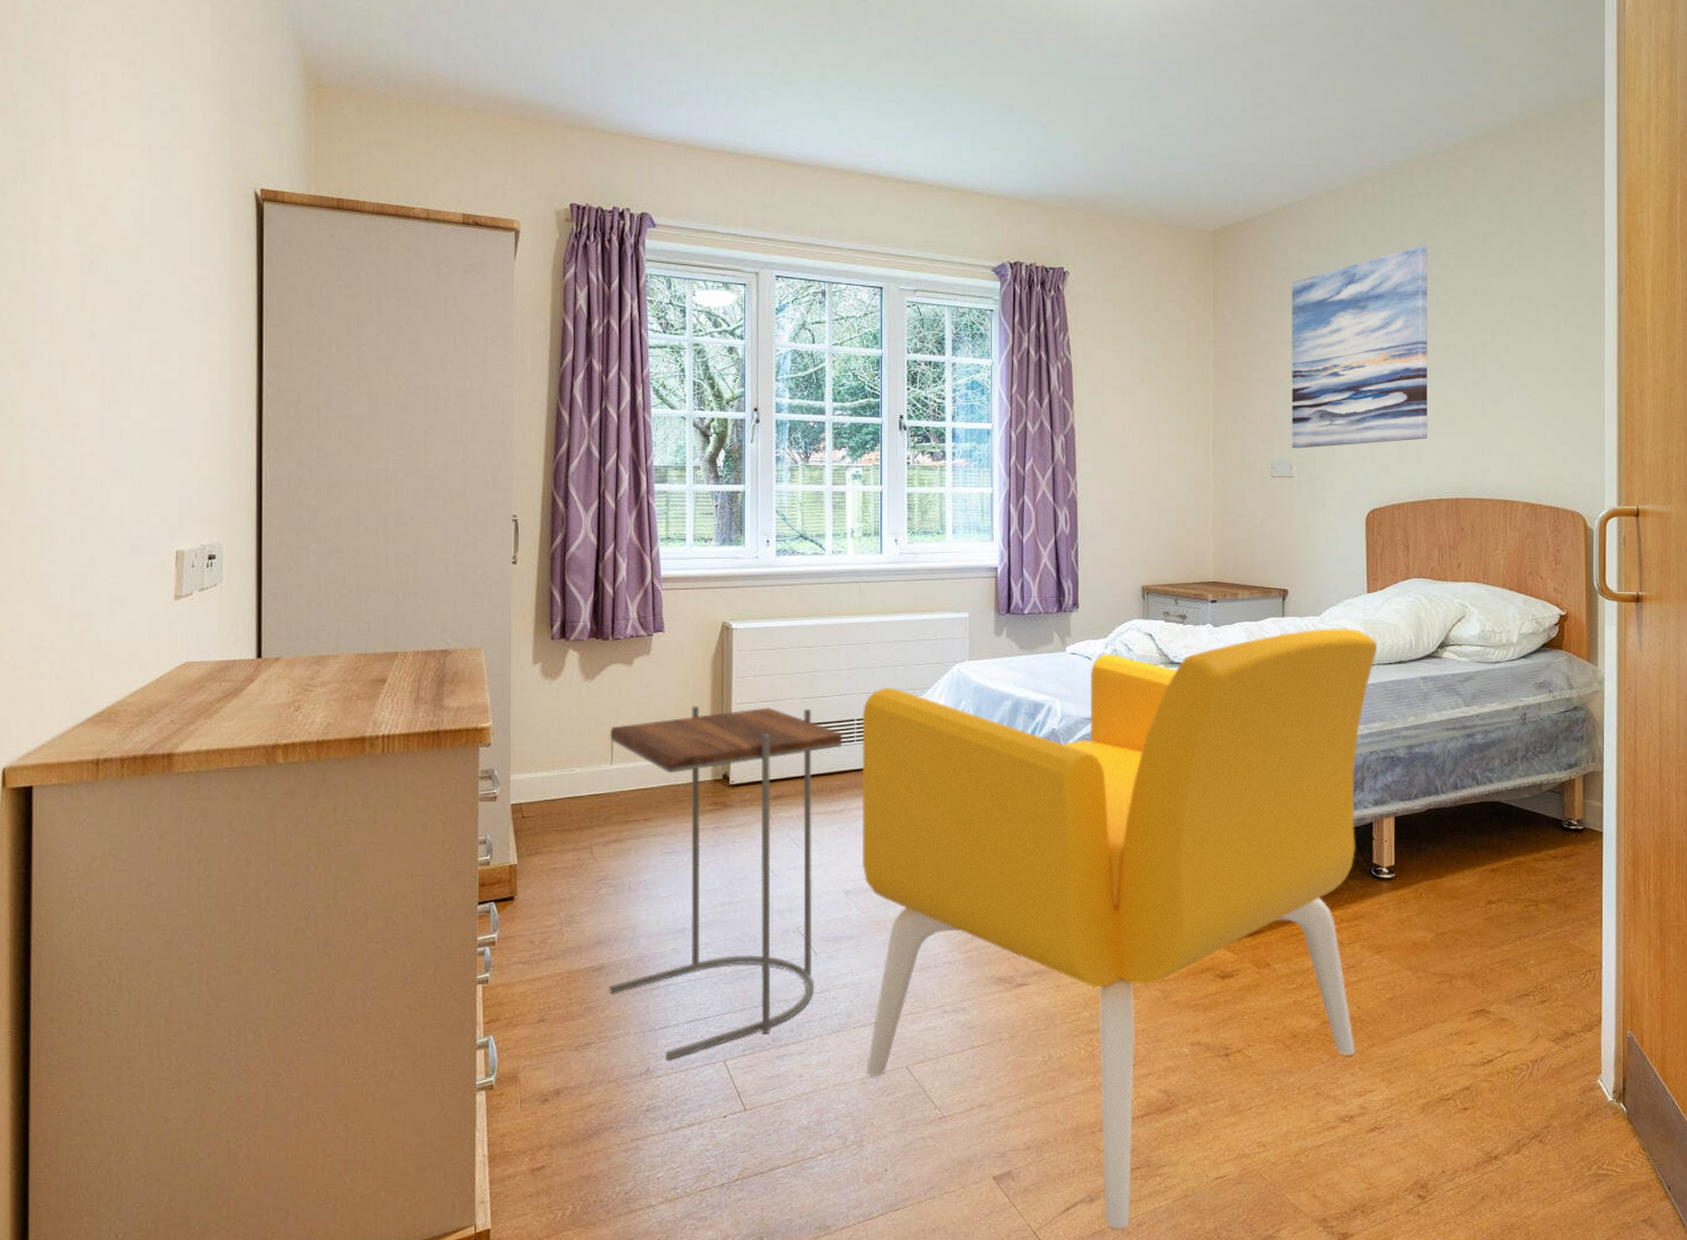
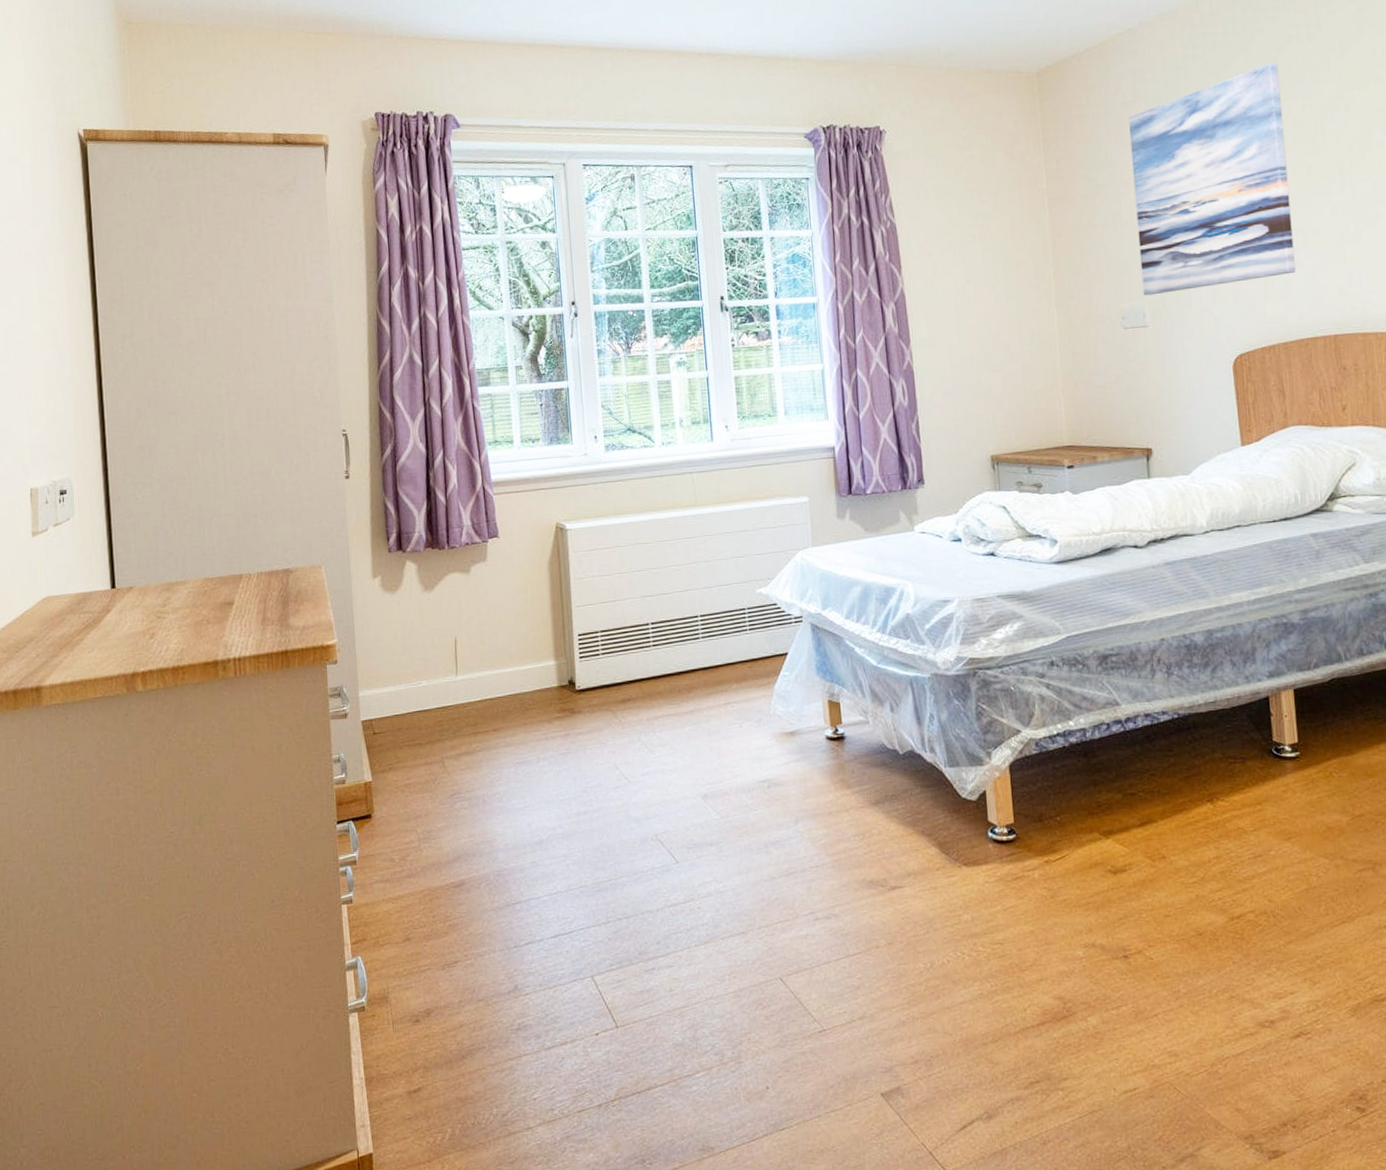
side table: present [609,705,843,1061] -> none [452,608,688,978]
armchair: present [862,628,1377,1230] -> none [705,486,1270,1149]

